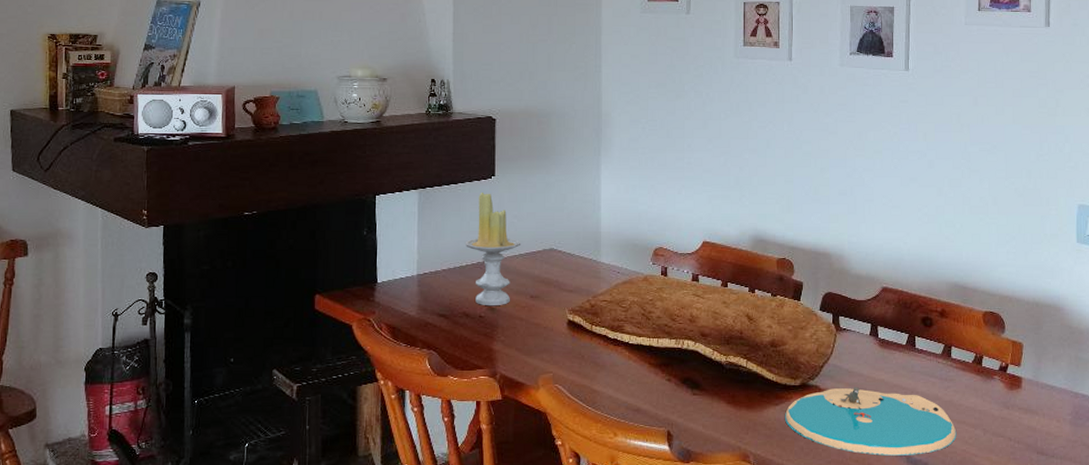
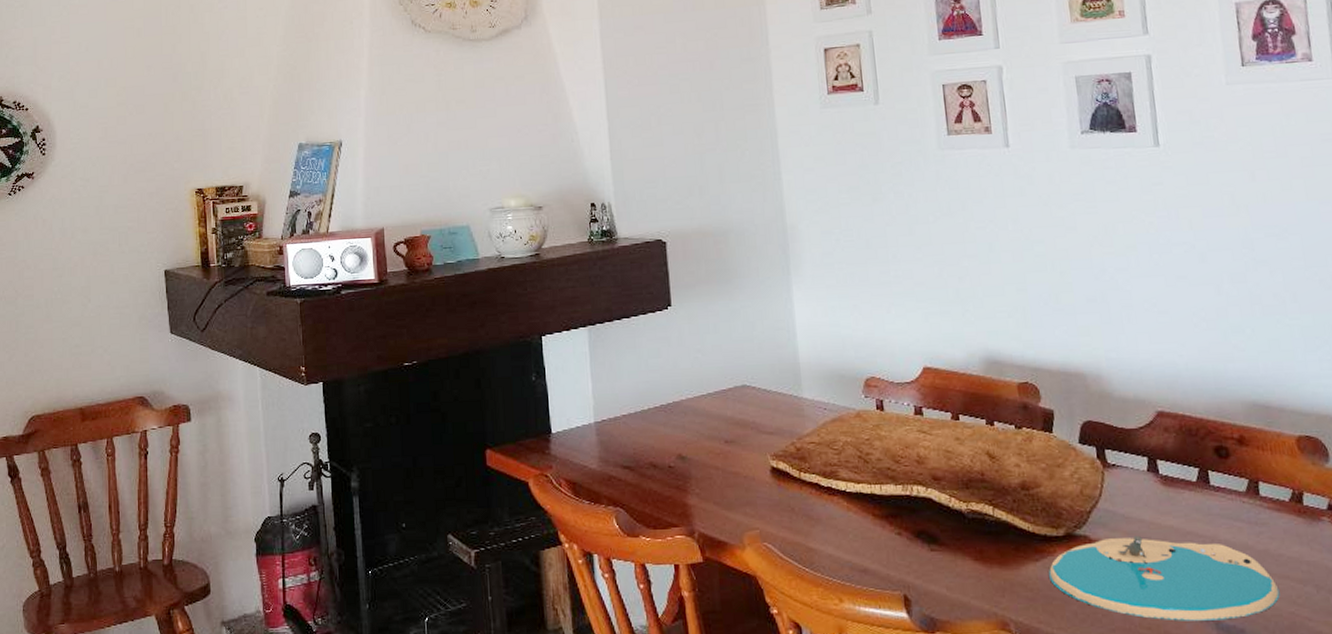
candle: present [465,192,521,306] -> none [644,325,709,455]

